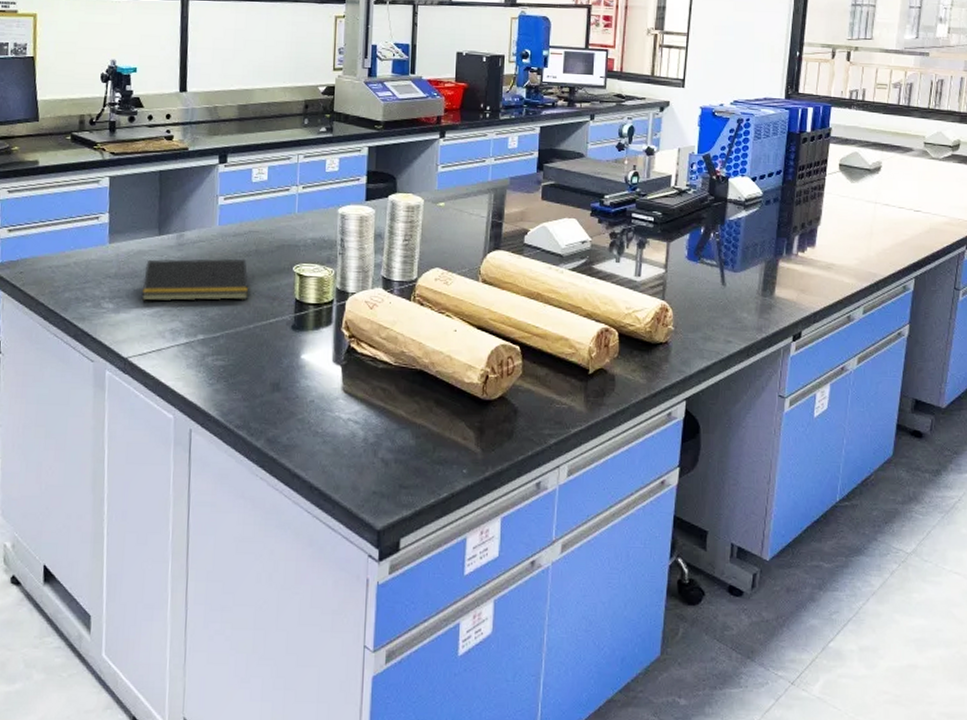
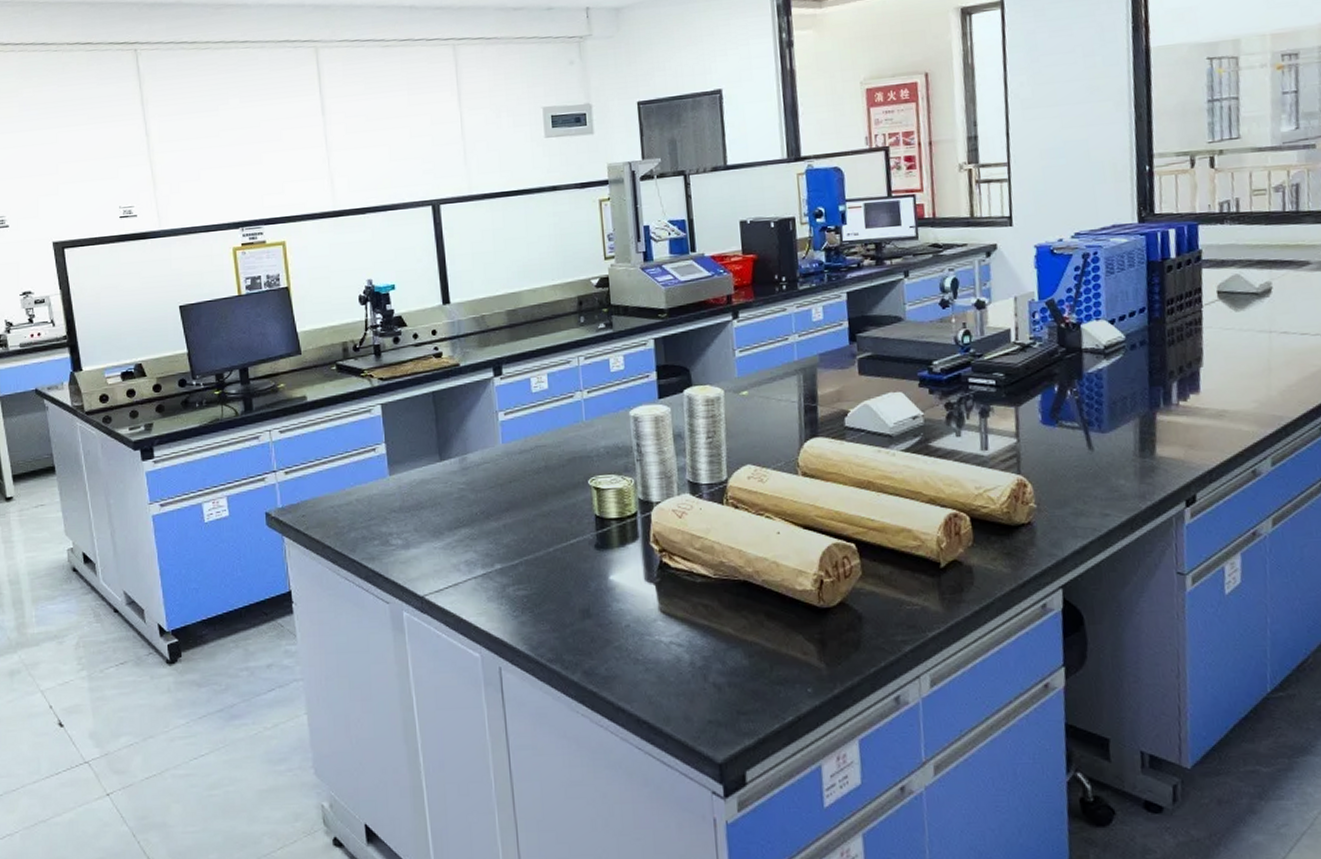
notepad: present [142,258,248,301] -> none [429,477,543,533]

